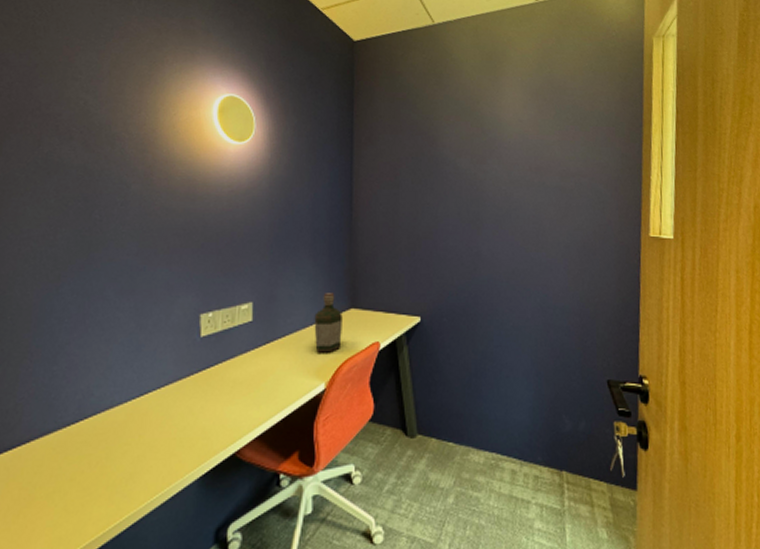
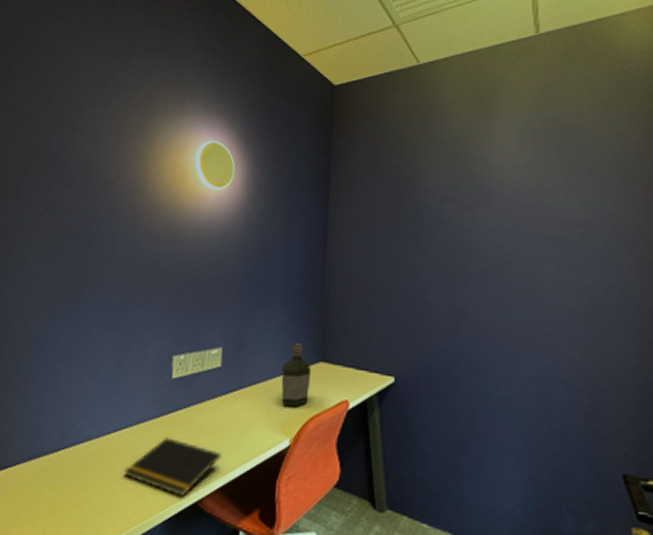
notepad: none [154,395,258,450] -> present [124,437,222,497]

